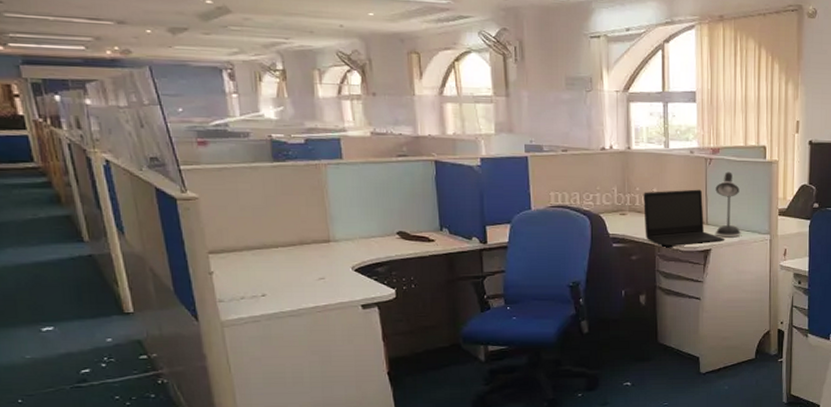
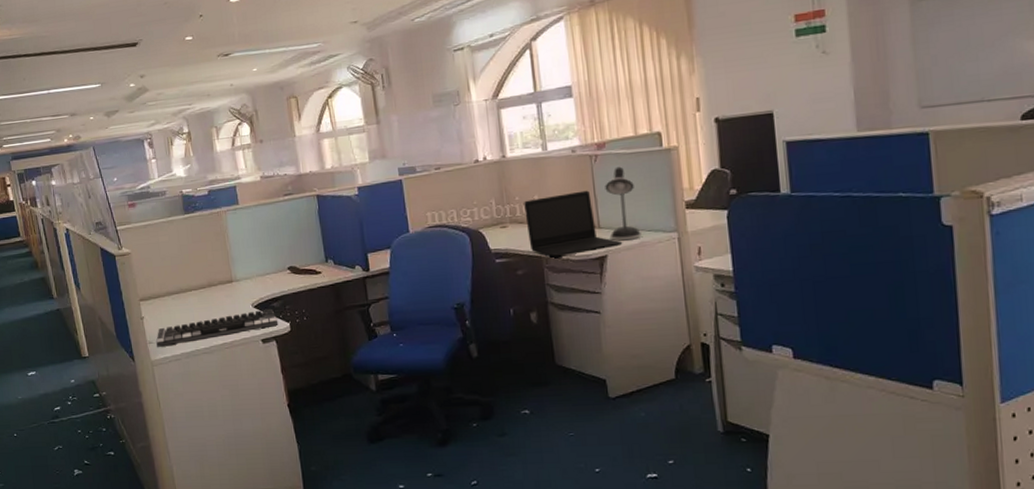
computer keyboard: none [229,273,382,308] -> present [156,308,279,348]

